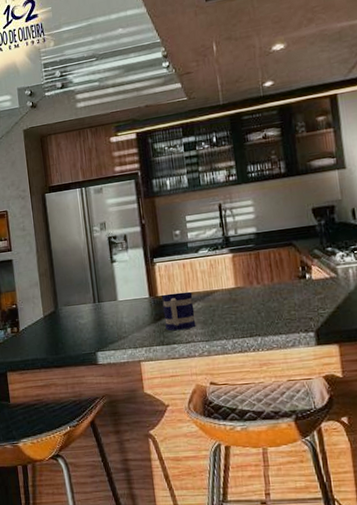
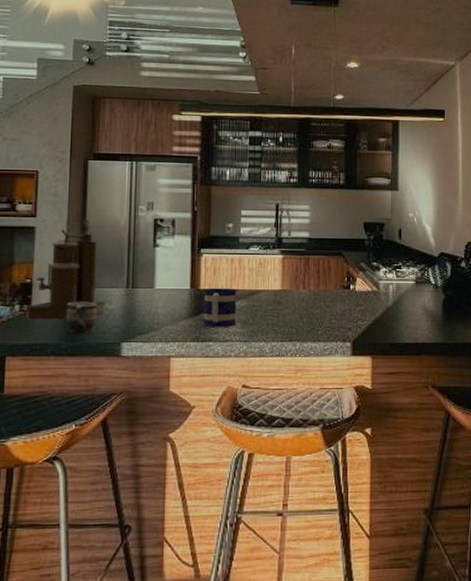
coffee maker: none [15,246,78,340] -> present [25,218,106,320]
mug: none [47,318,73,349] -> present [65,301,97,335]

